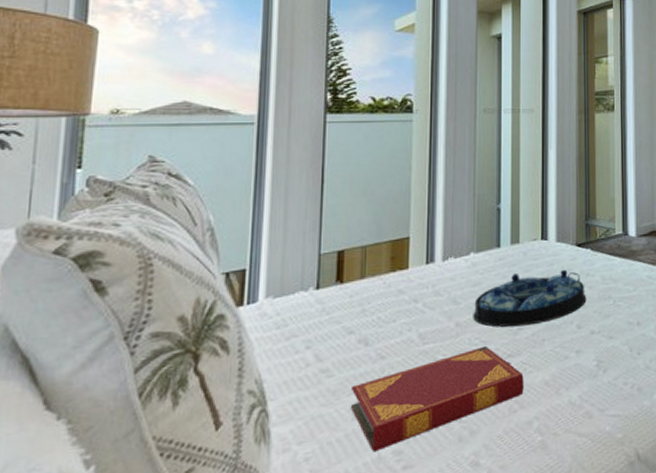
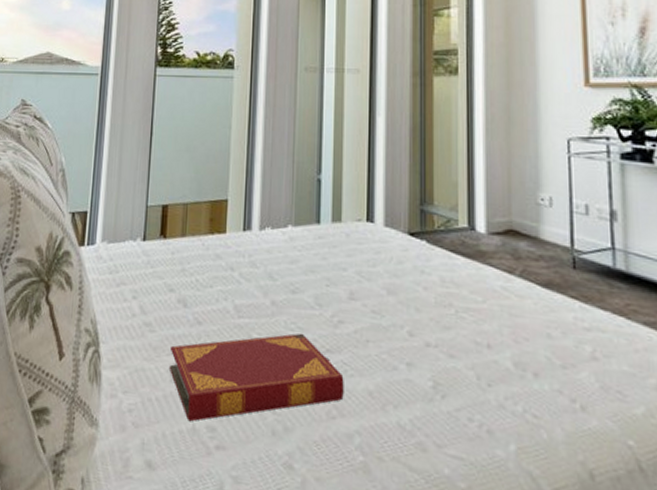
serving tray: present [473,269,587,327] -> none [289,255,421,321]

